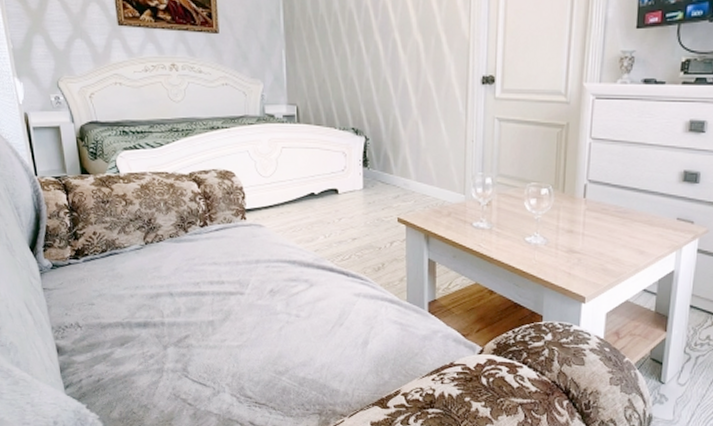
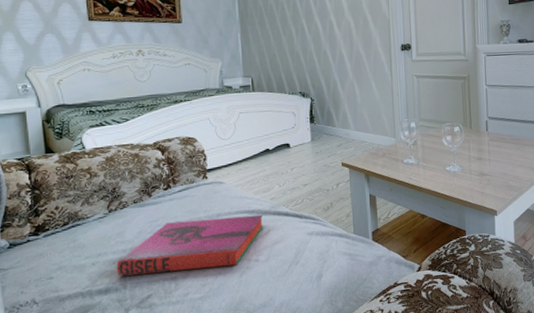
hardback book: none [154,263,307,318] -> present [116,214,264,276]

